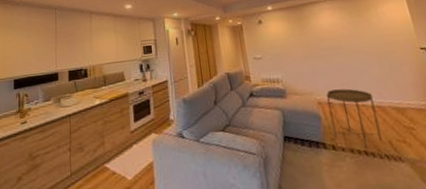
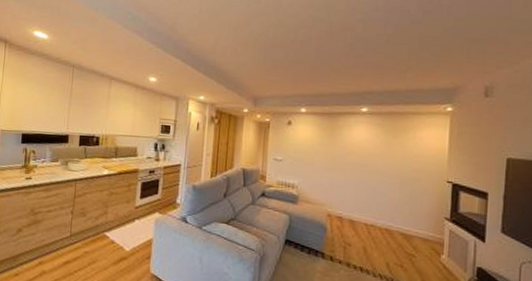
side table: present [326,88,382,149] -> none [335,205,384,266]

